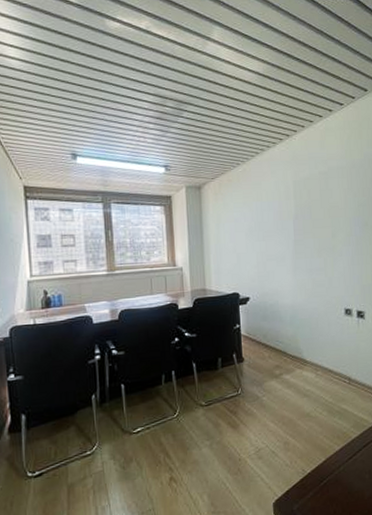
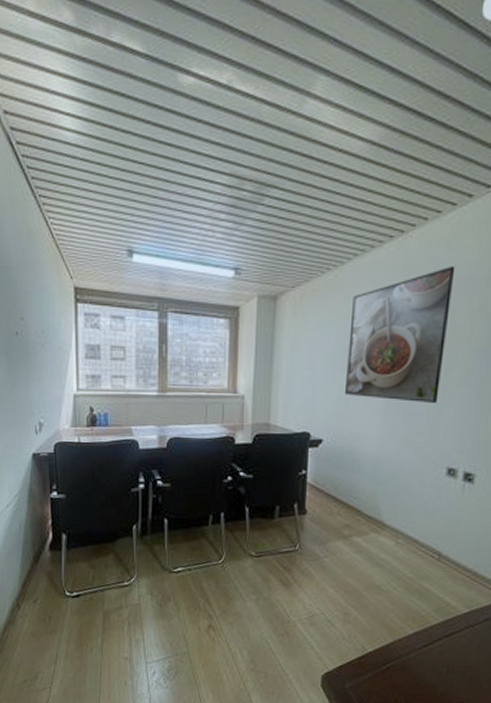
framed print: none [259,160,331,261] -> present [345,267,456,403]

